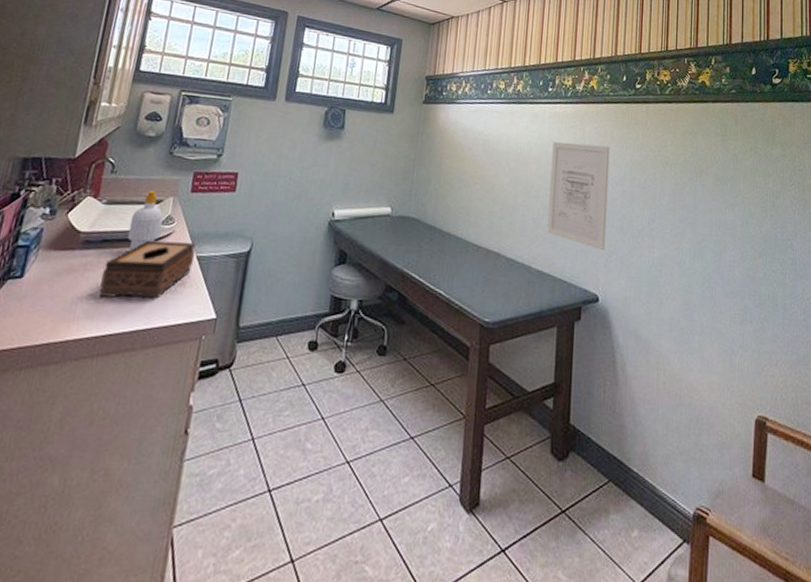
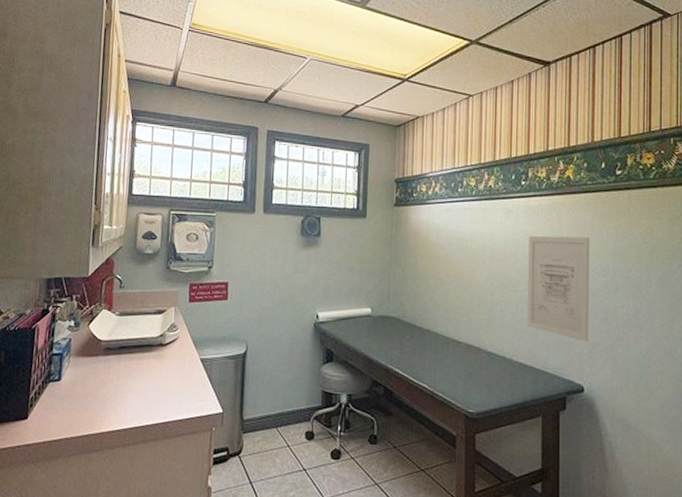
tissue box: present [99,240,196,299] -> none [123,346,199,396]
soap bottle: present [127,190,164,250] -> none [140,301,168,355]

